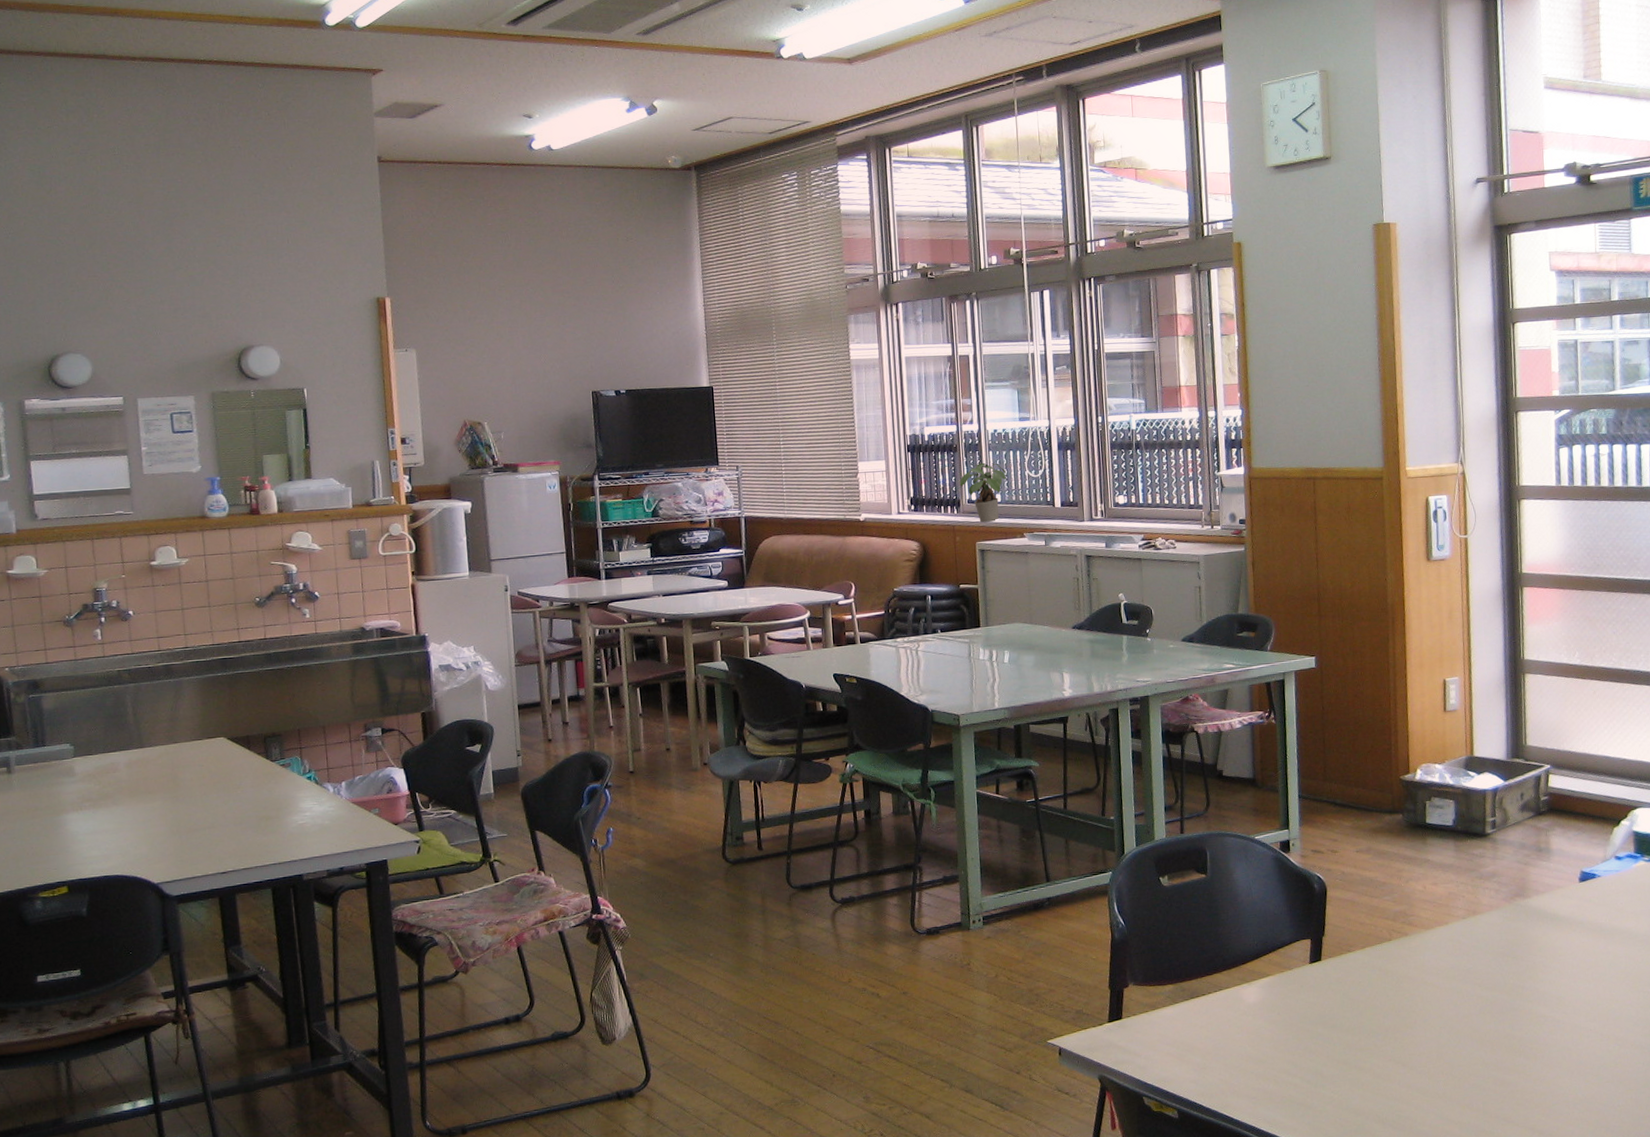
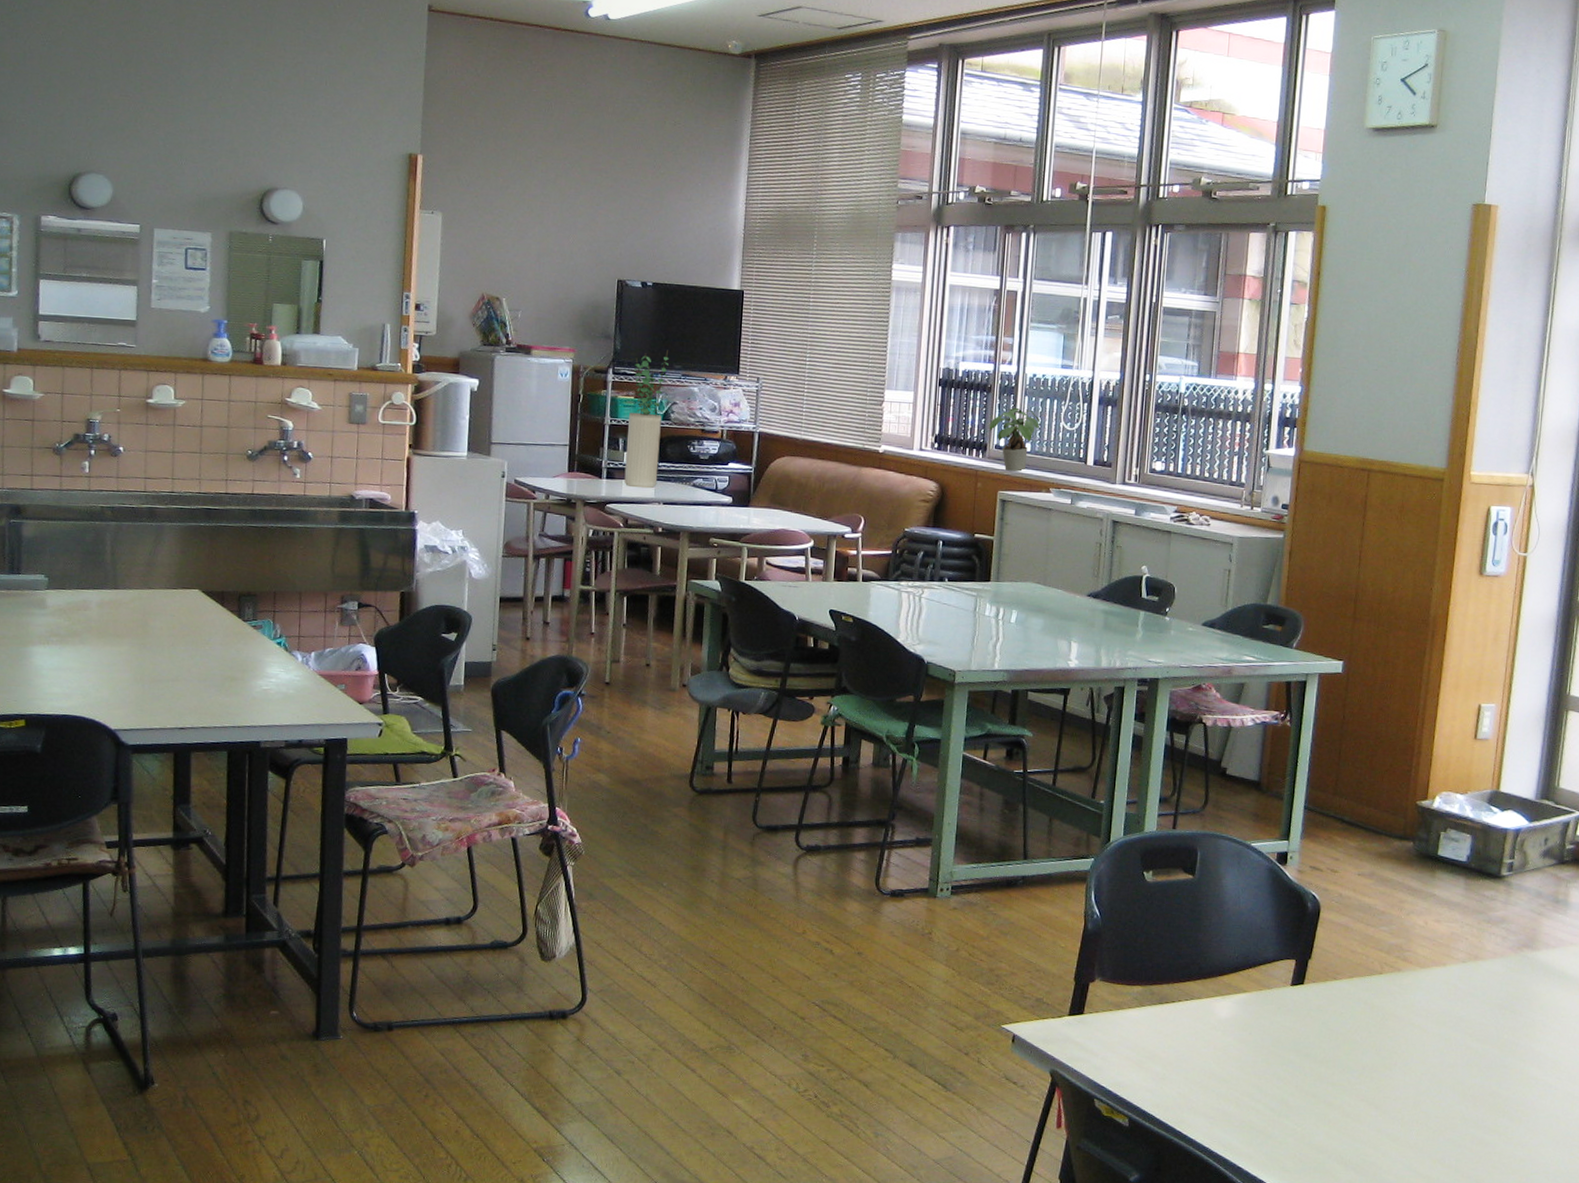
vase: none [618,451,655,584] -> present [624,350,670,489]

